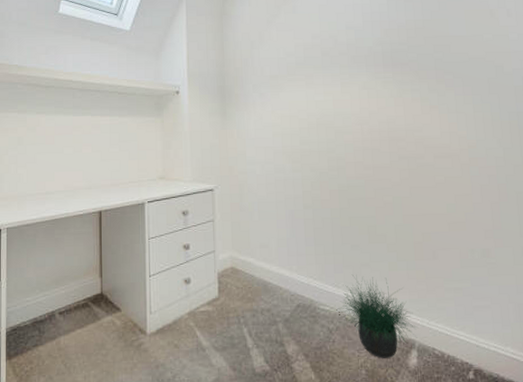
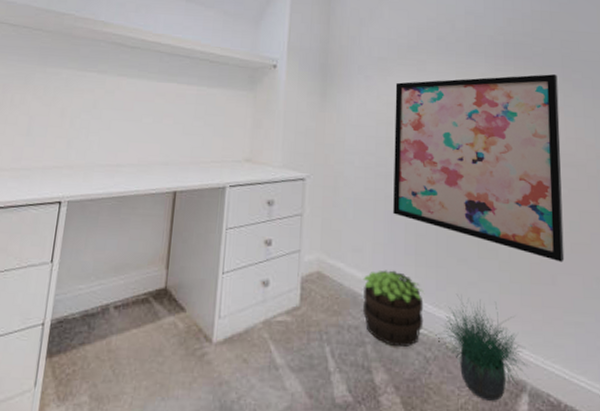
potted plant: none [271,260,325,322] -> present [363,270,424,347]
wall art: none [287,76,443,240] -> present [393,73,565,263]

